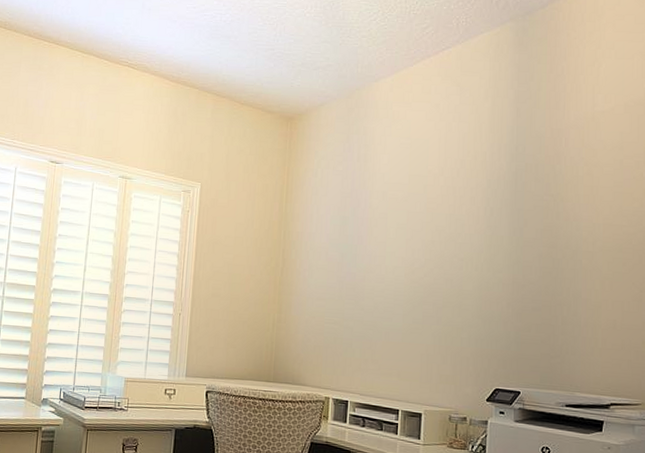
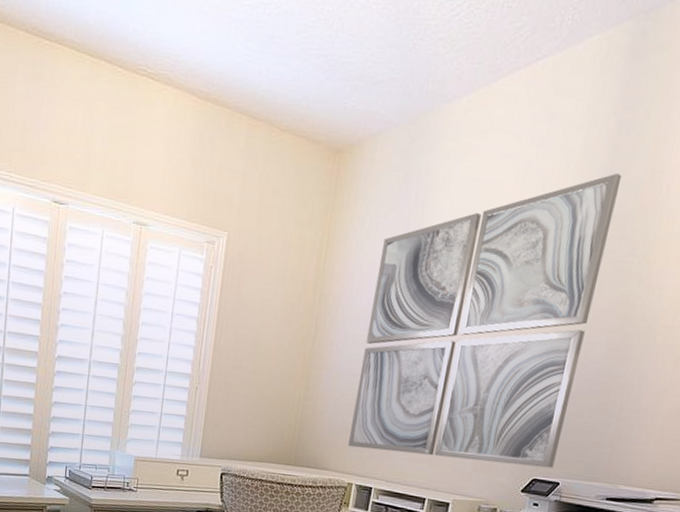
wall art: none [321,131,527,379] -> present [347,172,622,468]

